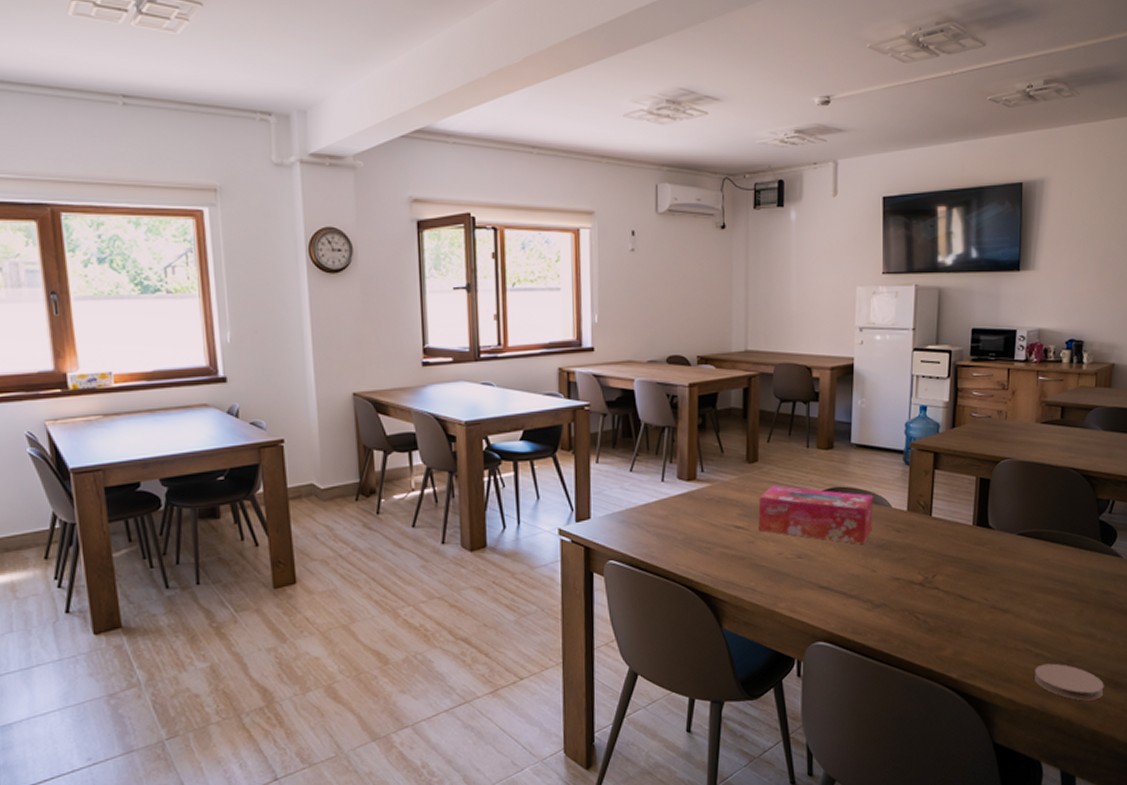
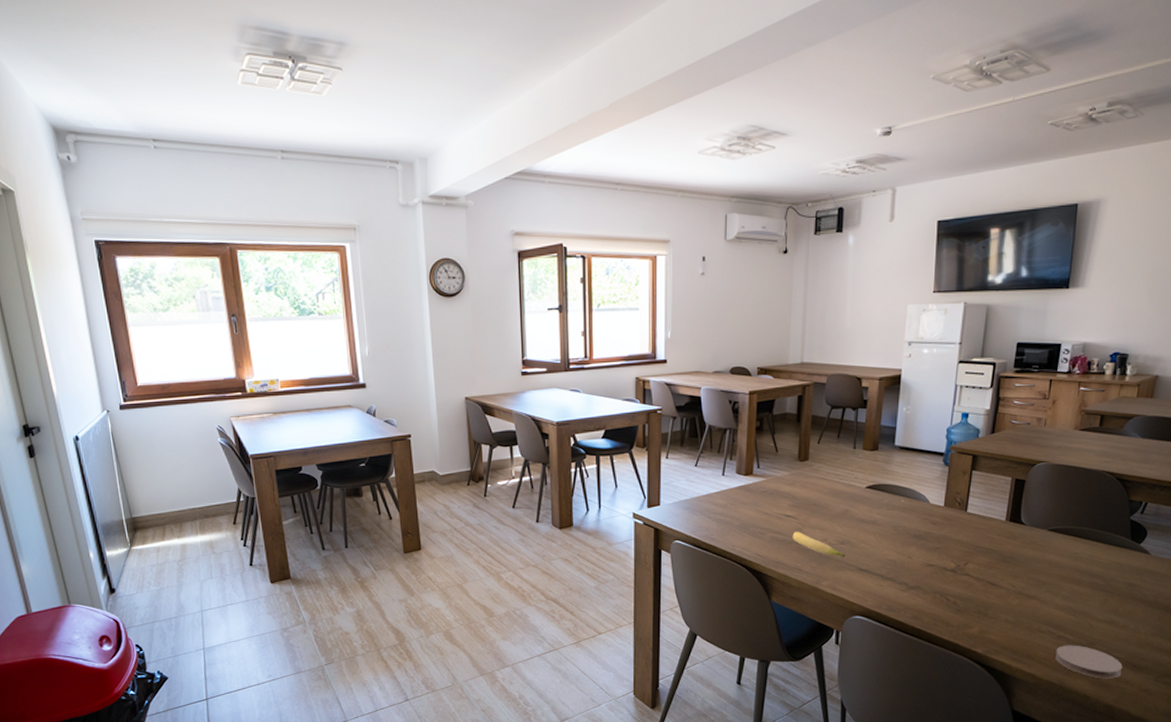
banana: none [743,545,805,575] -> present [792,531,847,558]
tissue box: present [758,485,873,544] -> none [806,481,913,534]

